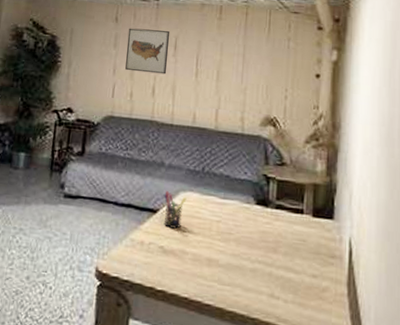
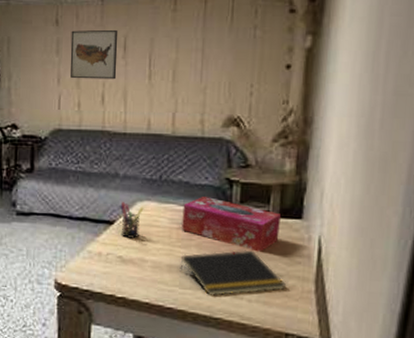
notepad: none [219,247,320,294] -> present [180,250,286,296]
tissue box: none [222,191,314,250] -> present [182,197,281,252]

